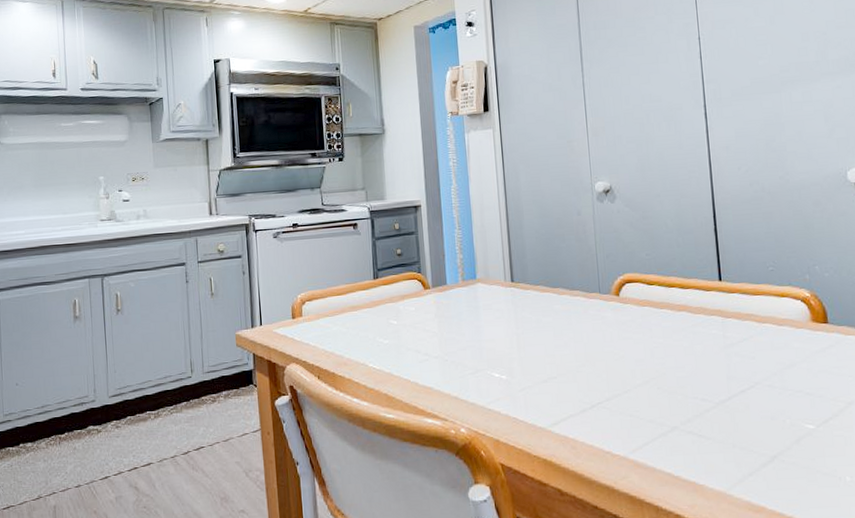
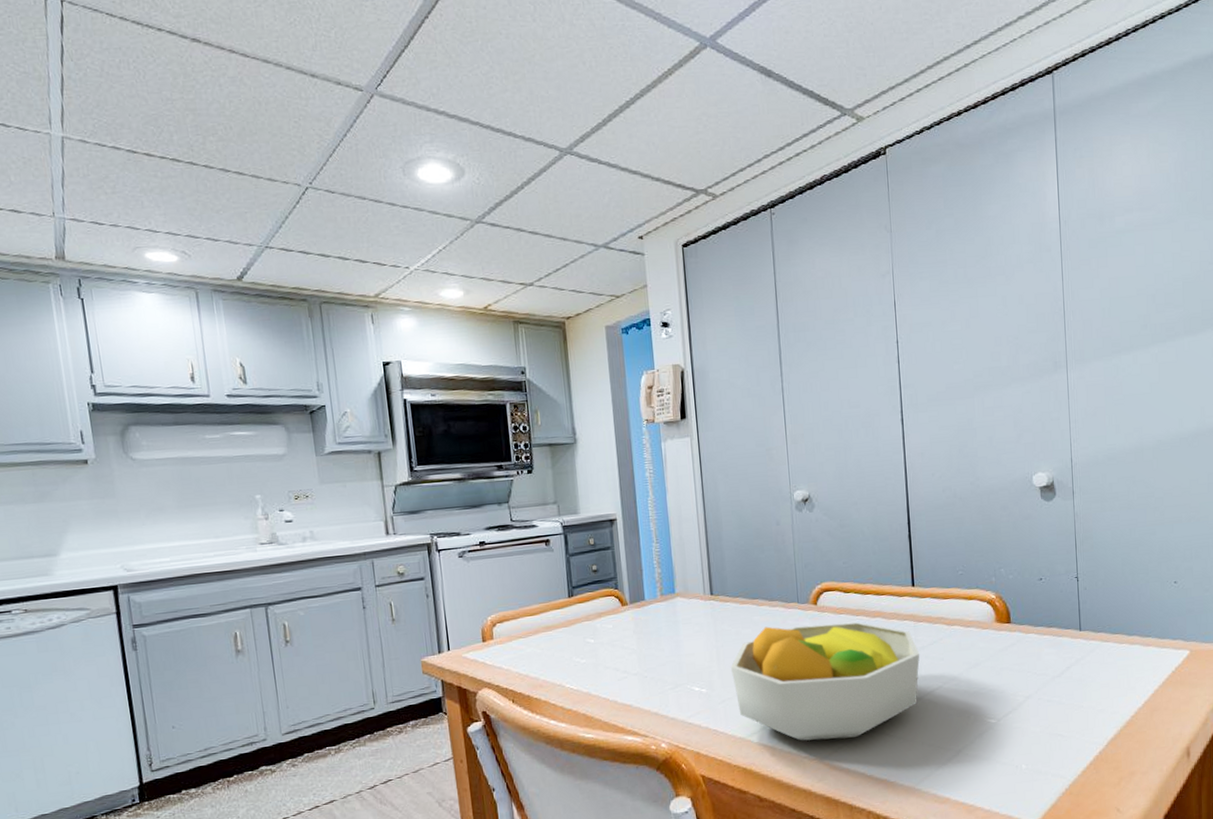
fruit bowl: none [530,315,729,436] -> present [730,622,920,741]

